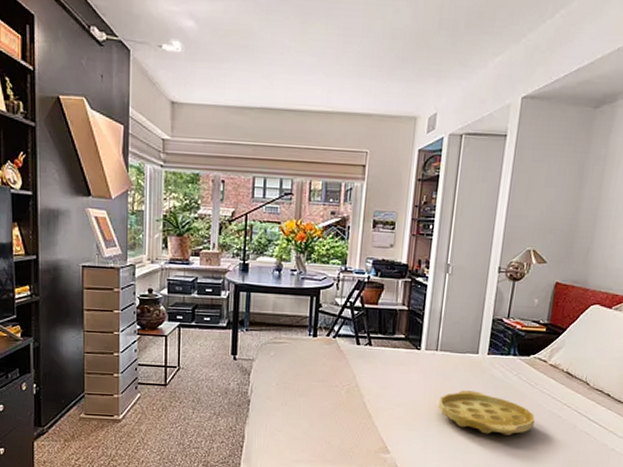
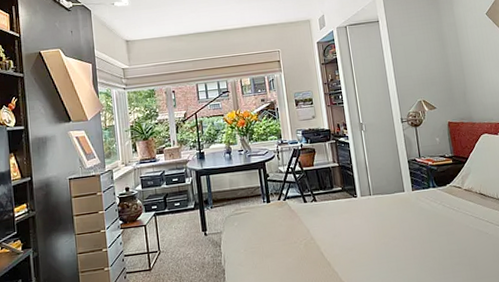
tray: present [438,390,535,435] -> none [383,224,468,261]

